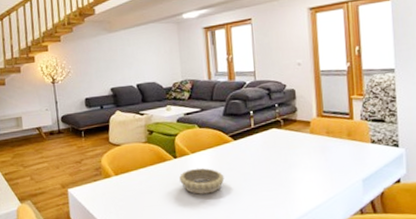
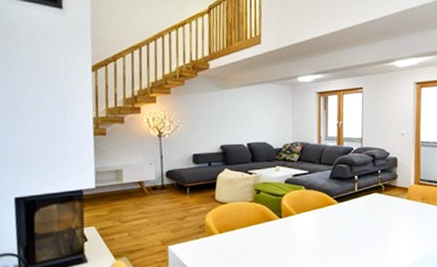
decorative bowl: present [179,167,225,194] -> none [283,228,326,254]

